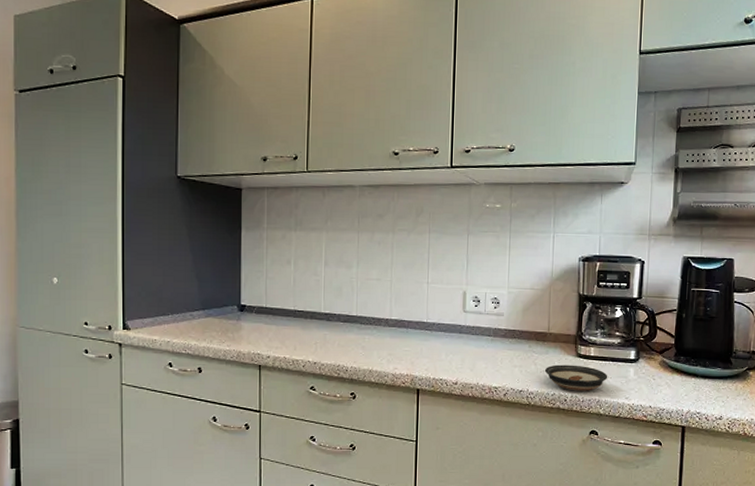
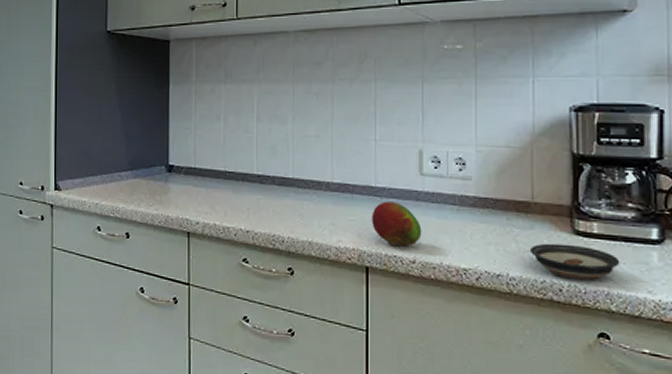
fruit: none [423,334,463,371] -> present [372,201,422,247]

